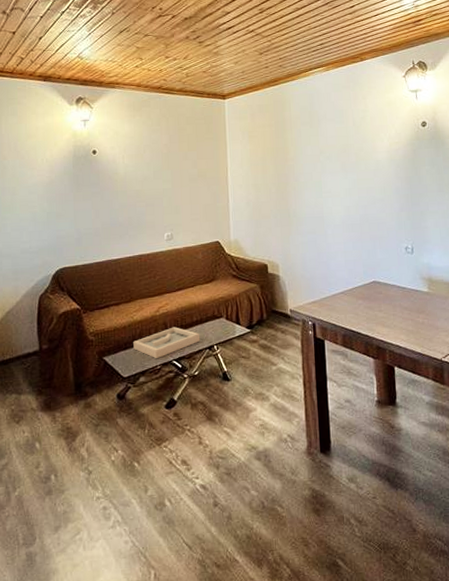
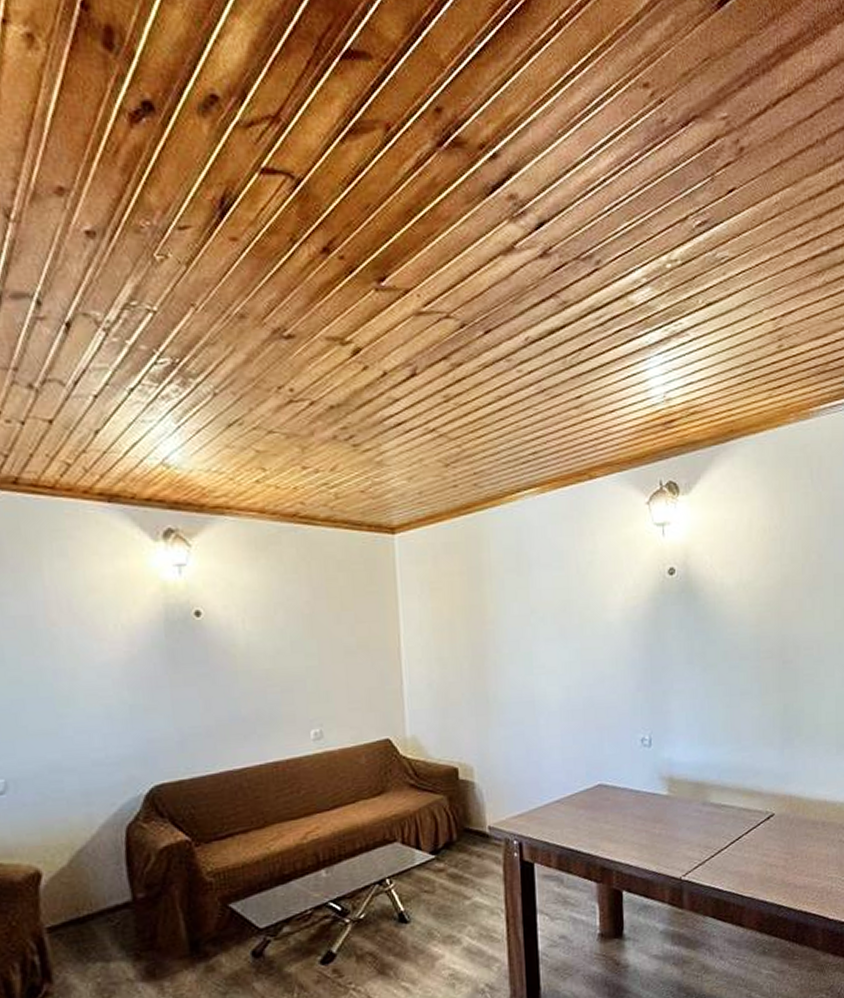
decorative tray: present [133,327,201,359] -> none [271,857,367,902]

